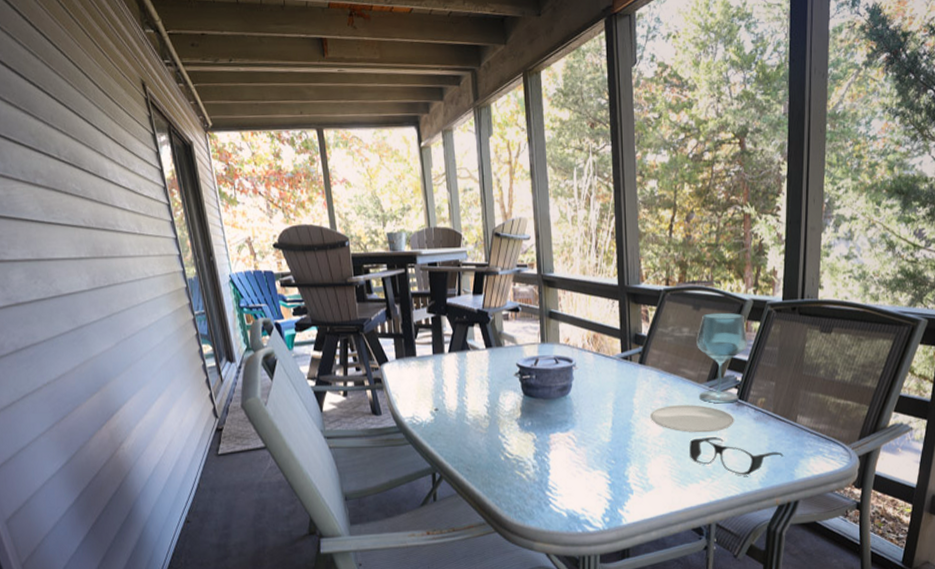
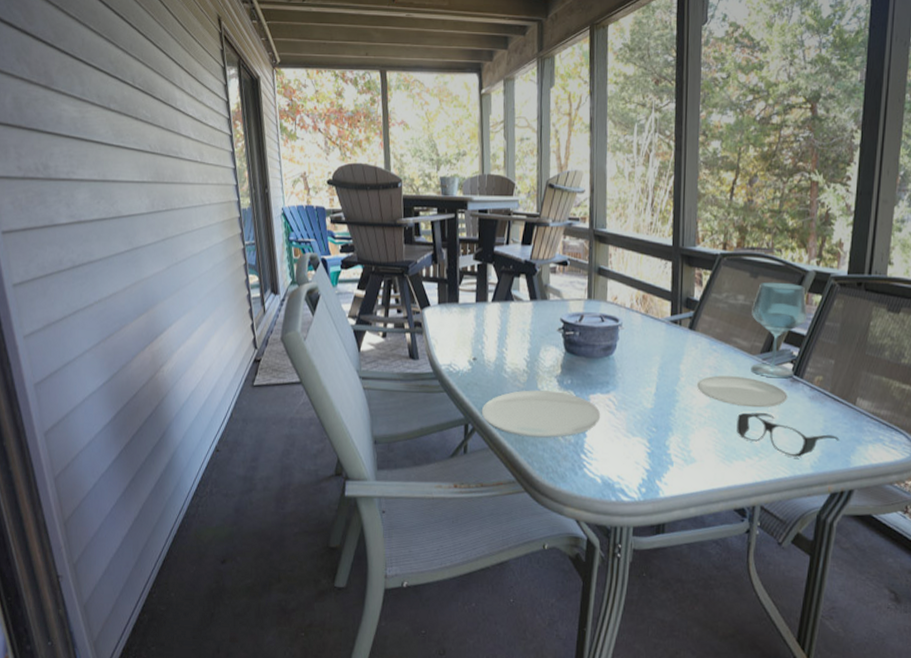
plate: none [447,434,562,481] -> present [481,390,601,439]

